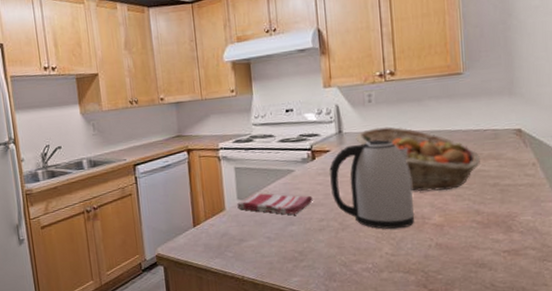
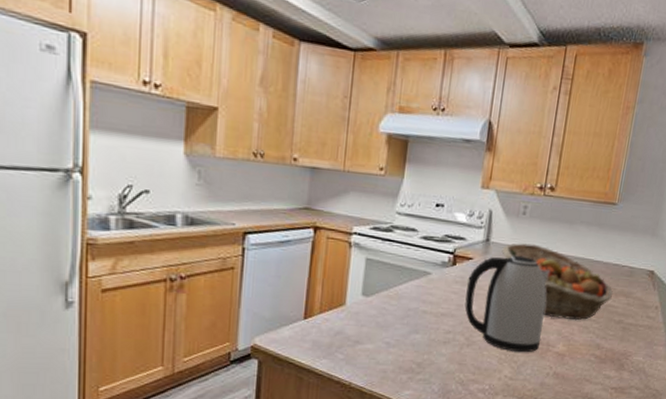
dish towel: present [237,193,313,215] -> none [360,291,444,323]

